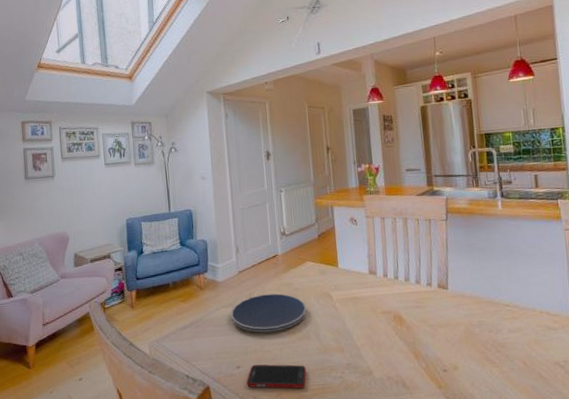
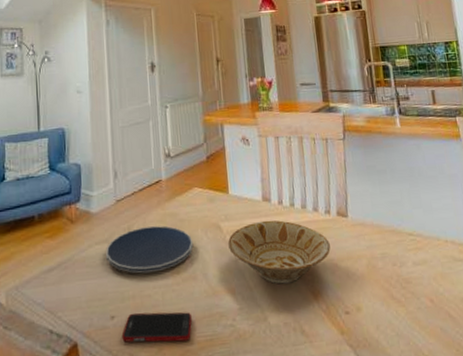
bowl: none [337,290,431,345] -> present [227,220,331,284]

